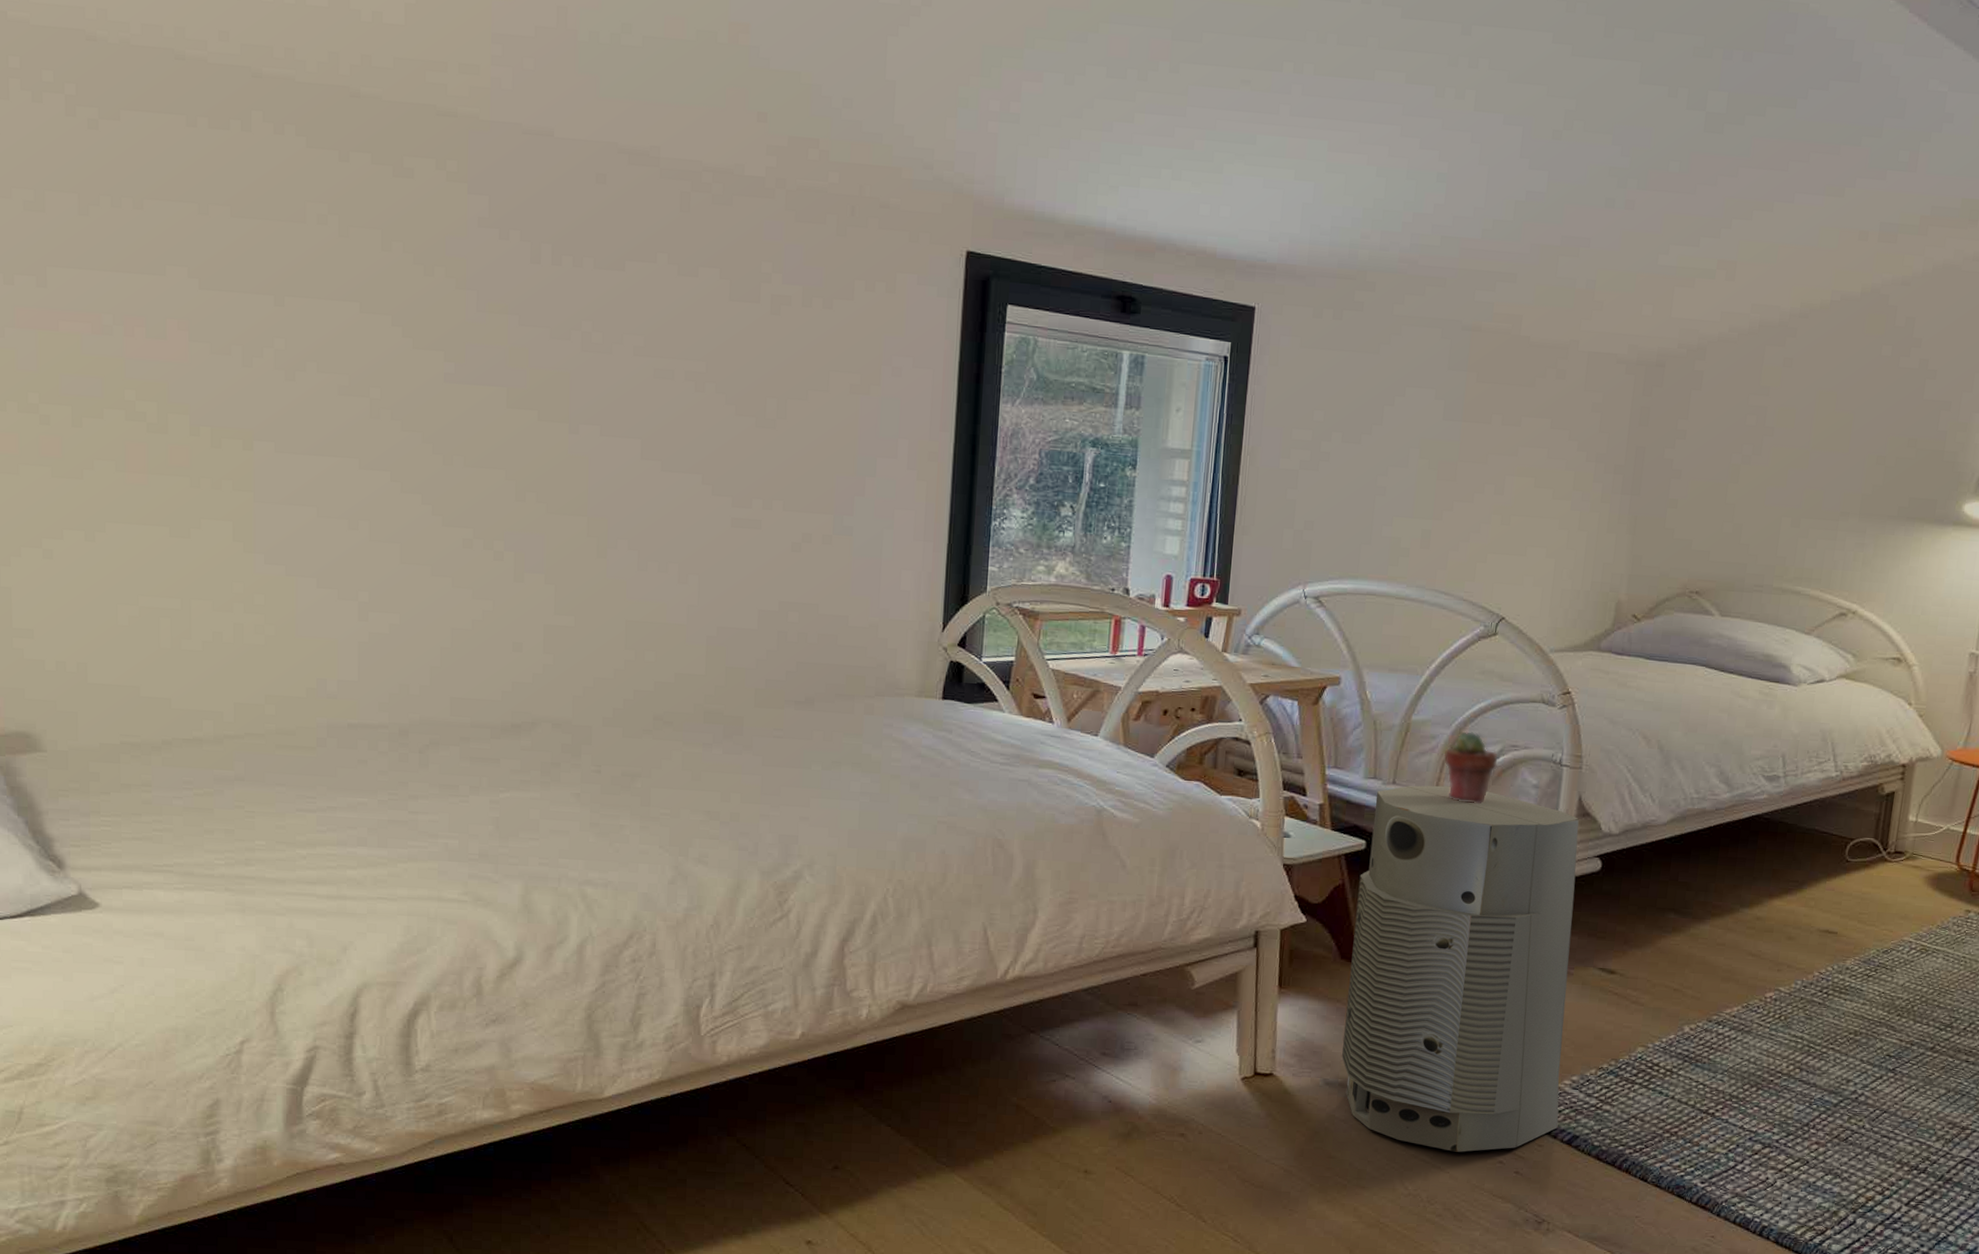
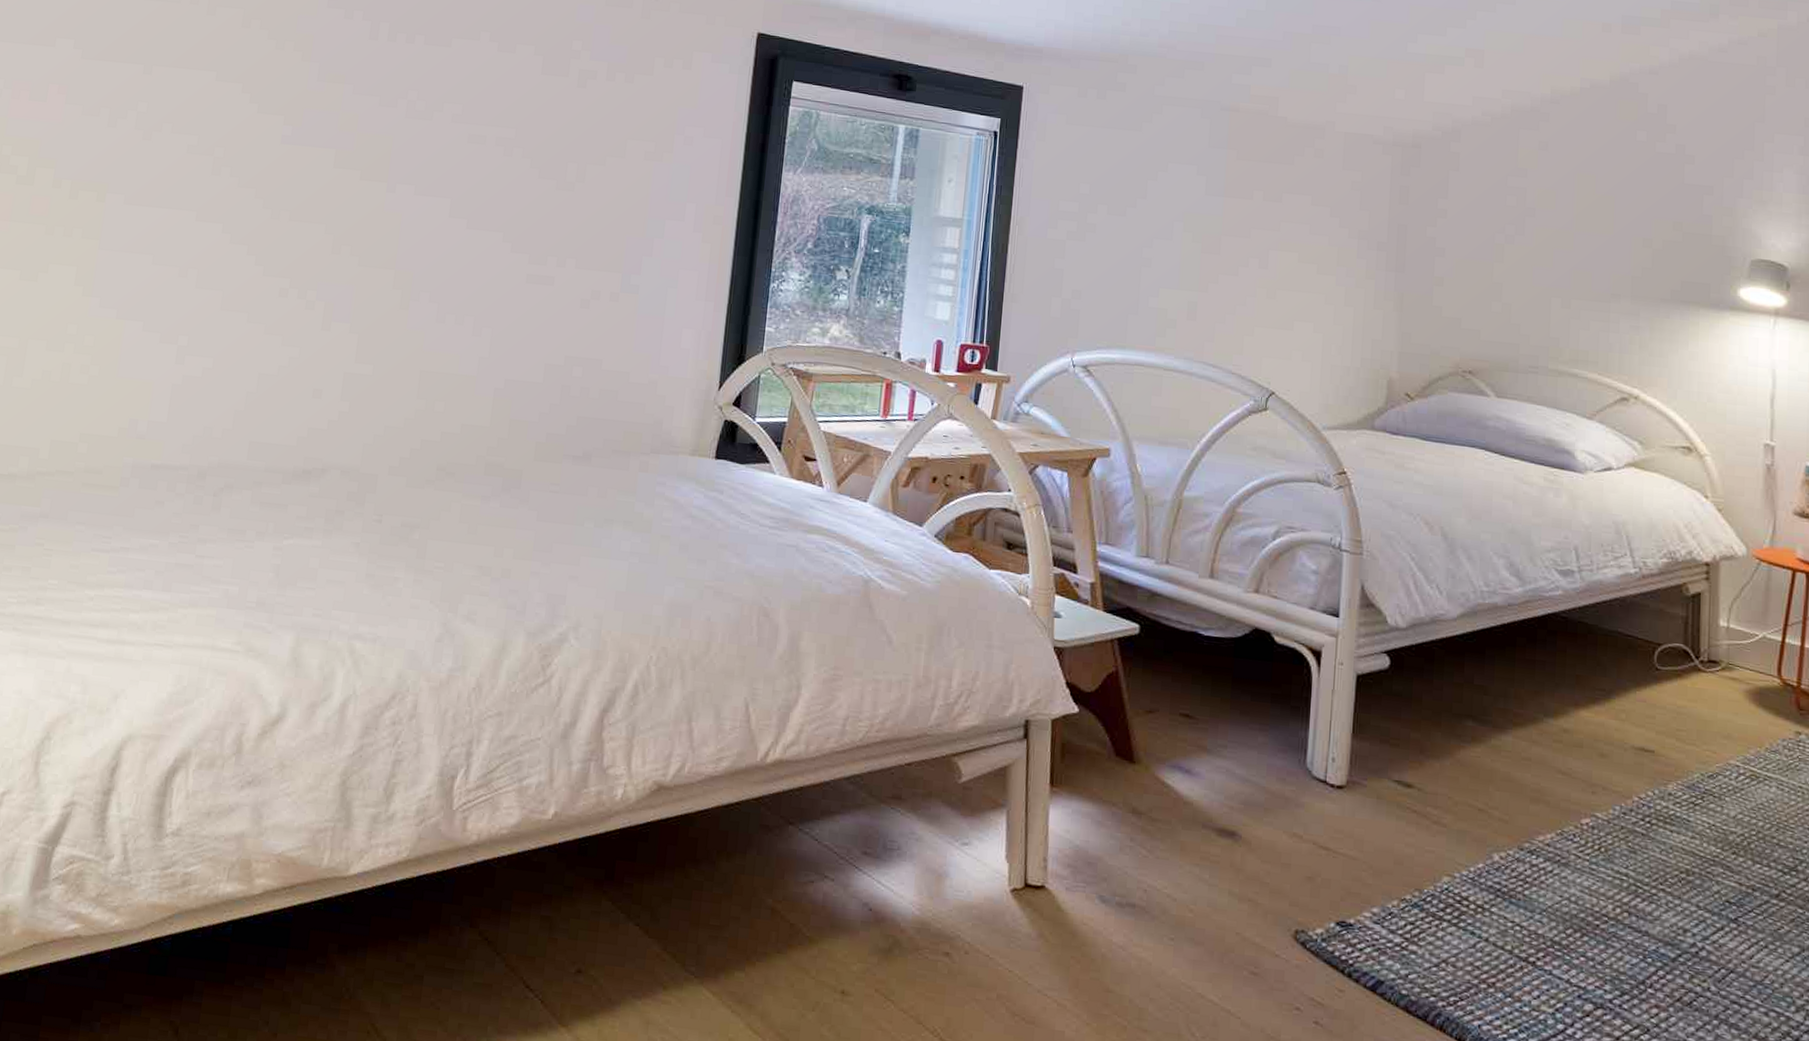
air purifier: present [1342,785,1579,1152] -> none [1119,566,1363,994]
potted succulent: present [1444,731,1498,803] -> none [1218,510,1274,589]

